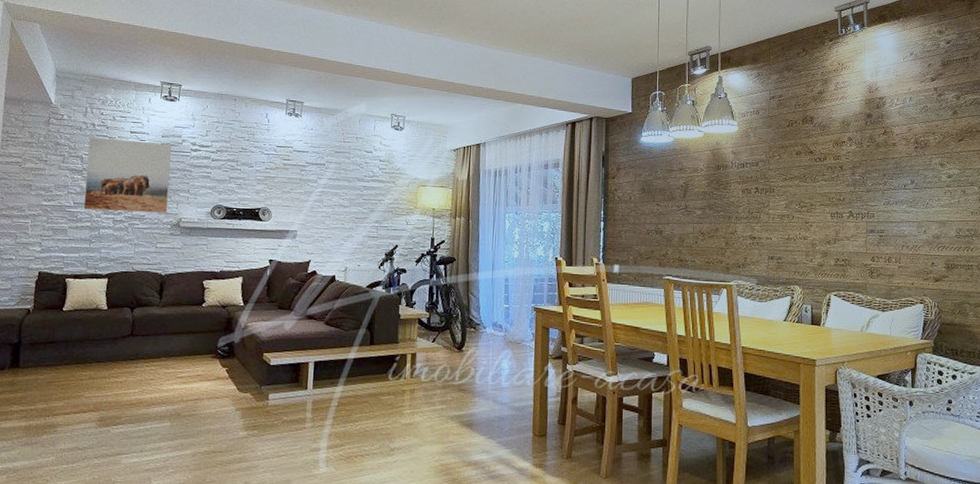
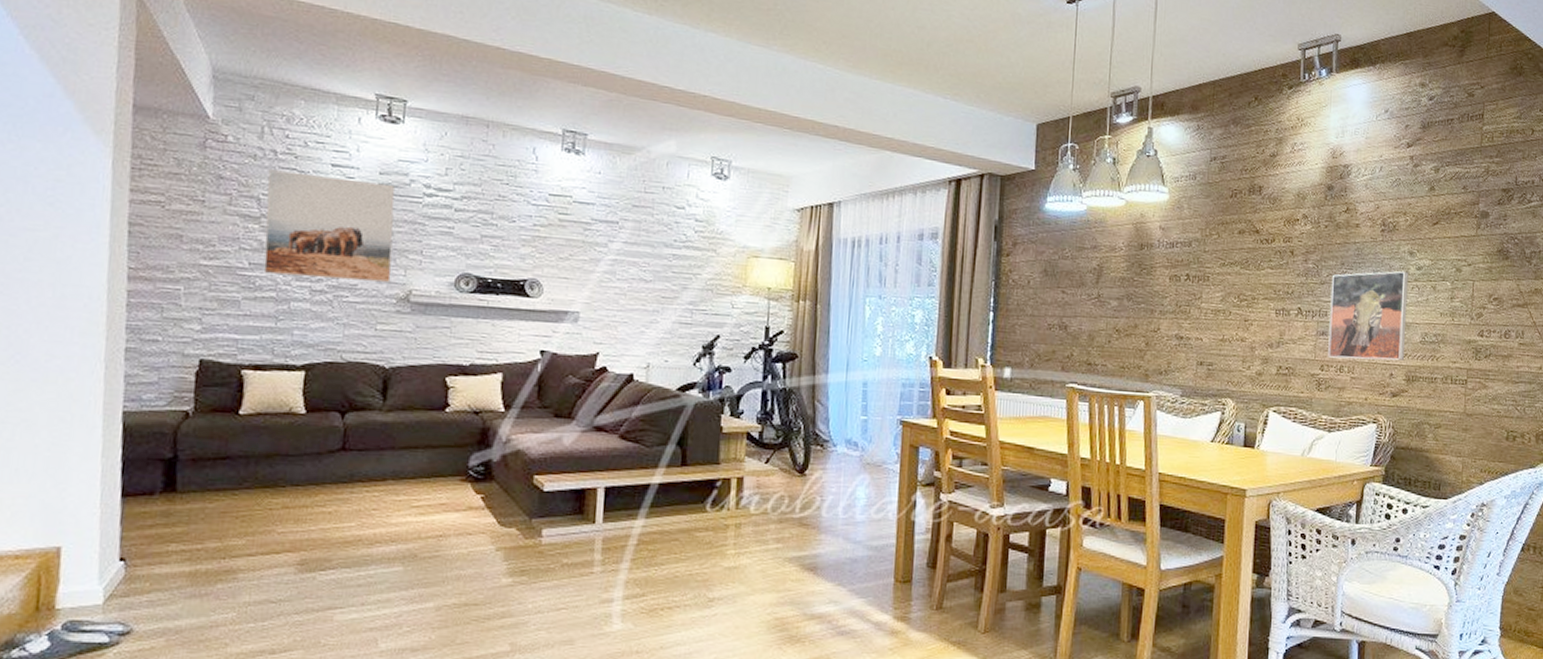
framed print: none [876,179,943,252] -> present [1328,270,1409,361]

